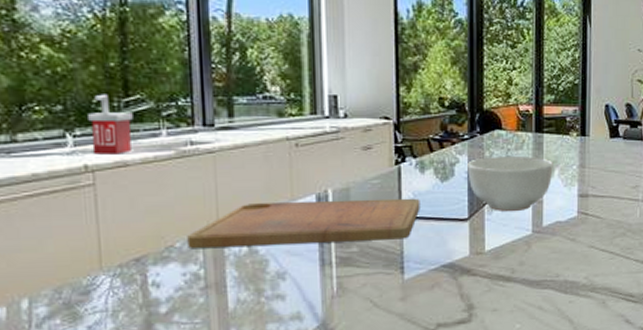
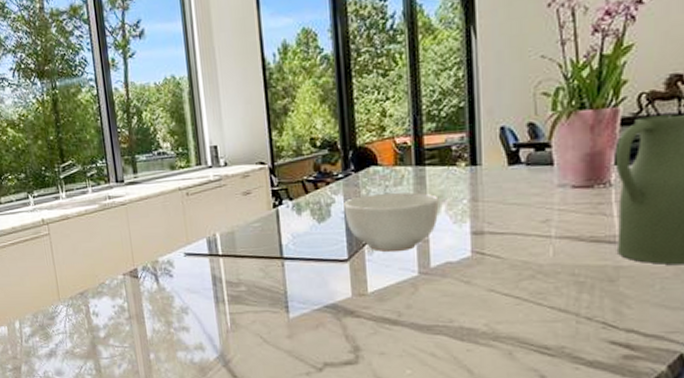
soap dispenser: present [88,94,133,155] -> none [40,162,70,211]
cutting board: present [187,198,420,248] -> none [113,239,300,285]

